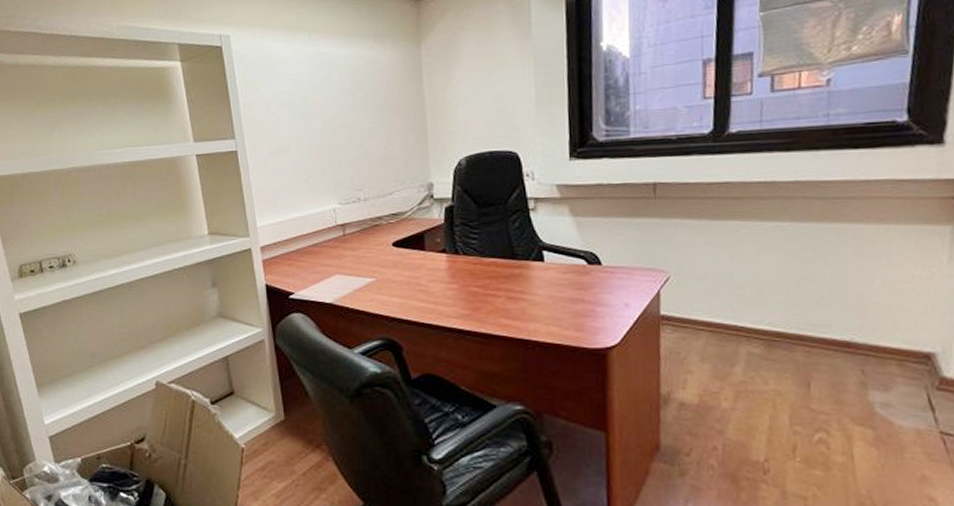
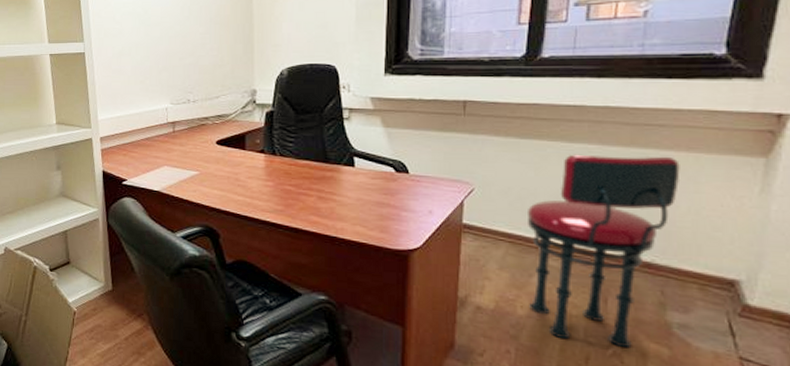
stool: none [724,229,872,433] -> present [526,154,680,349]

